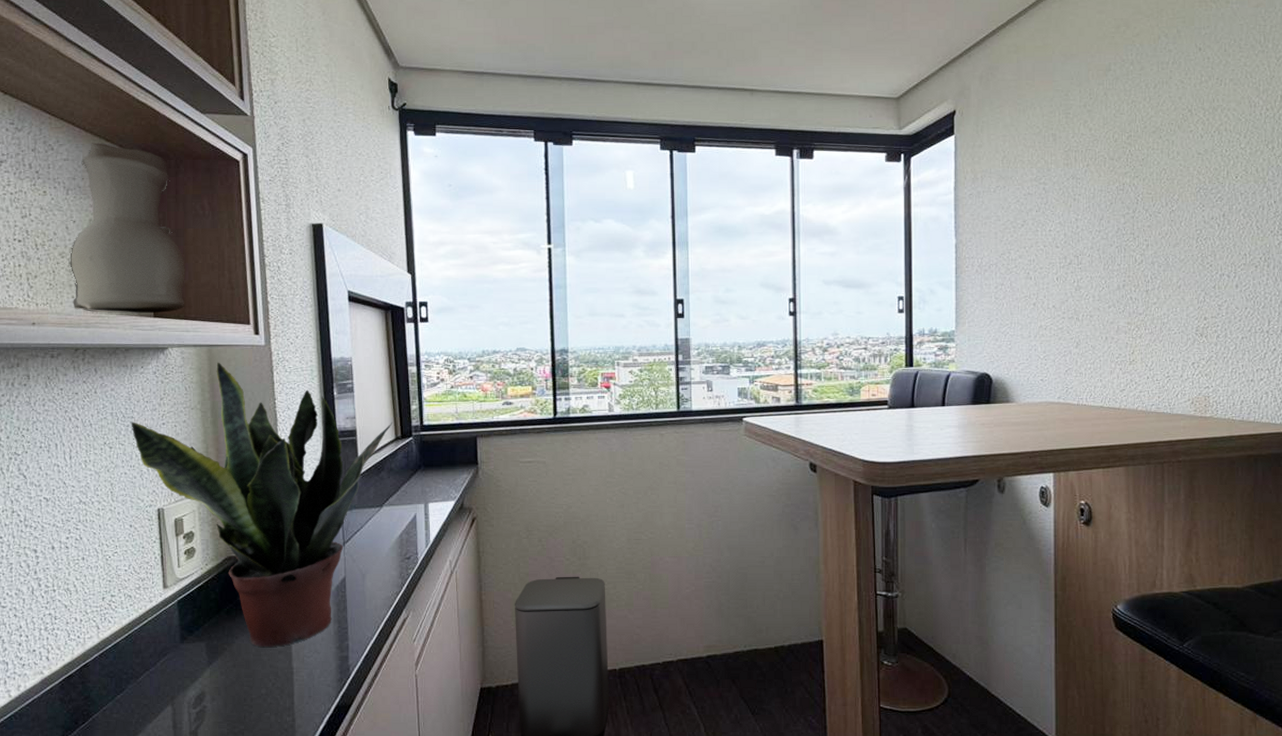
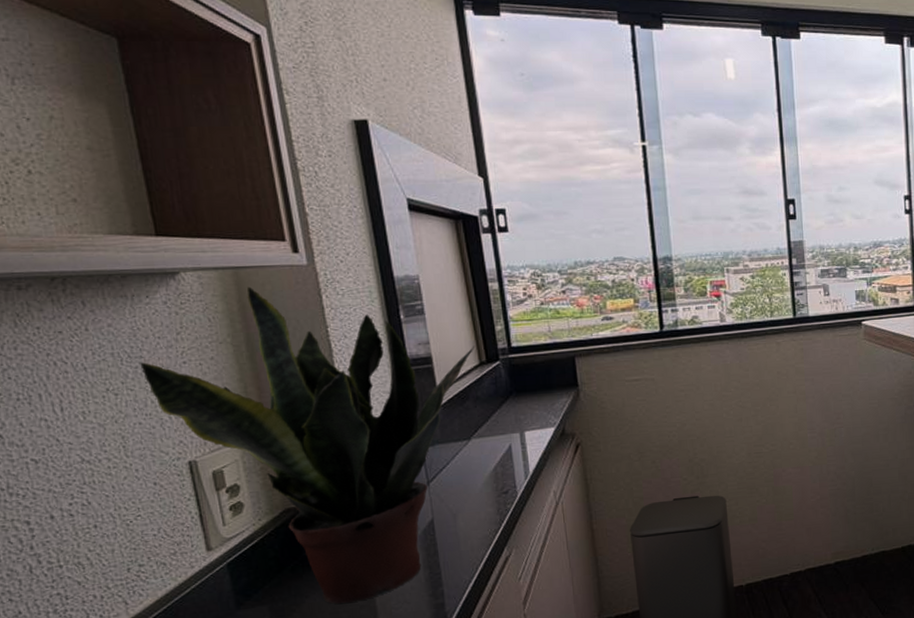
ceramic jug: present [68,143,186,314] -> none [26,18,197,233]

